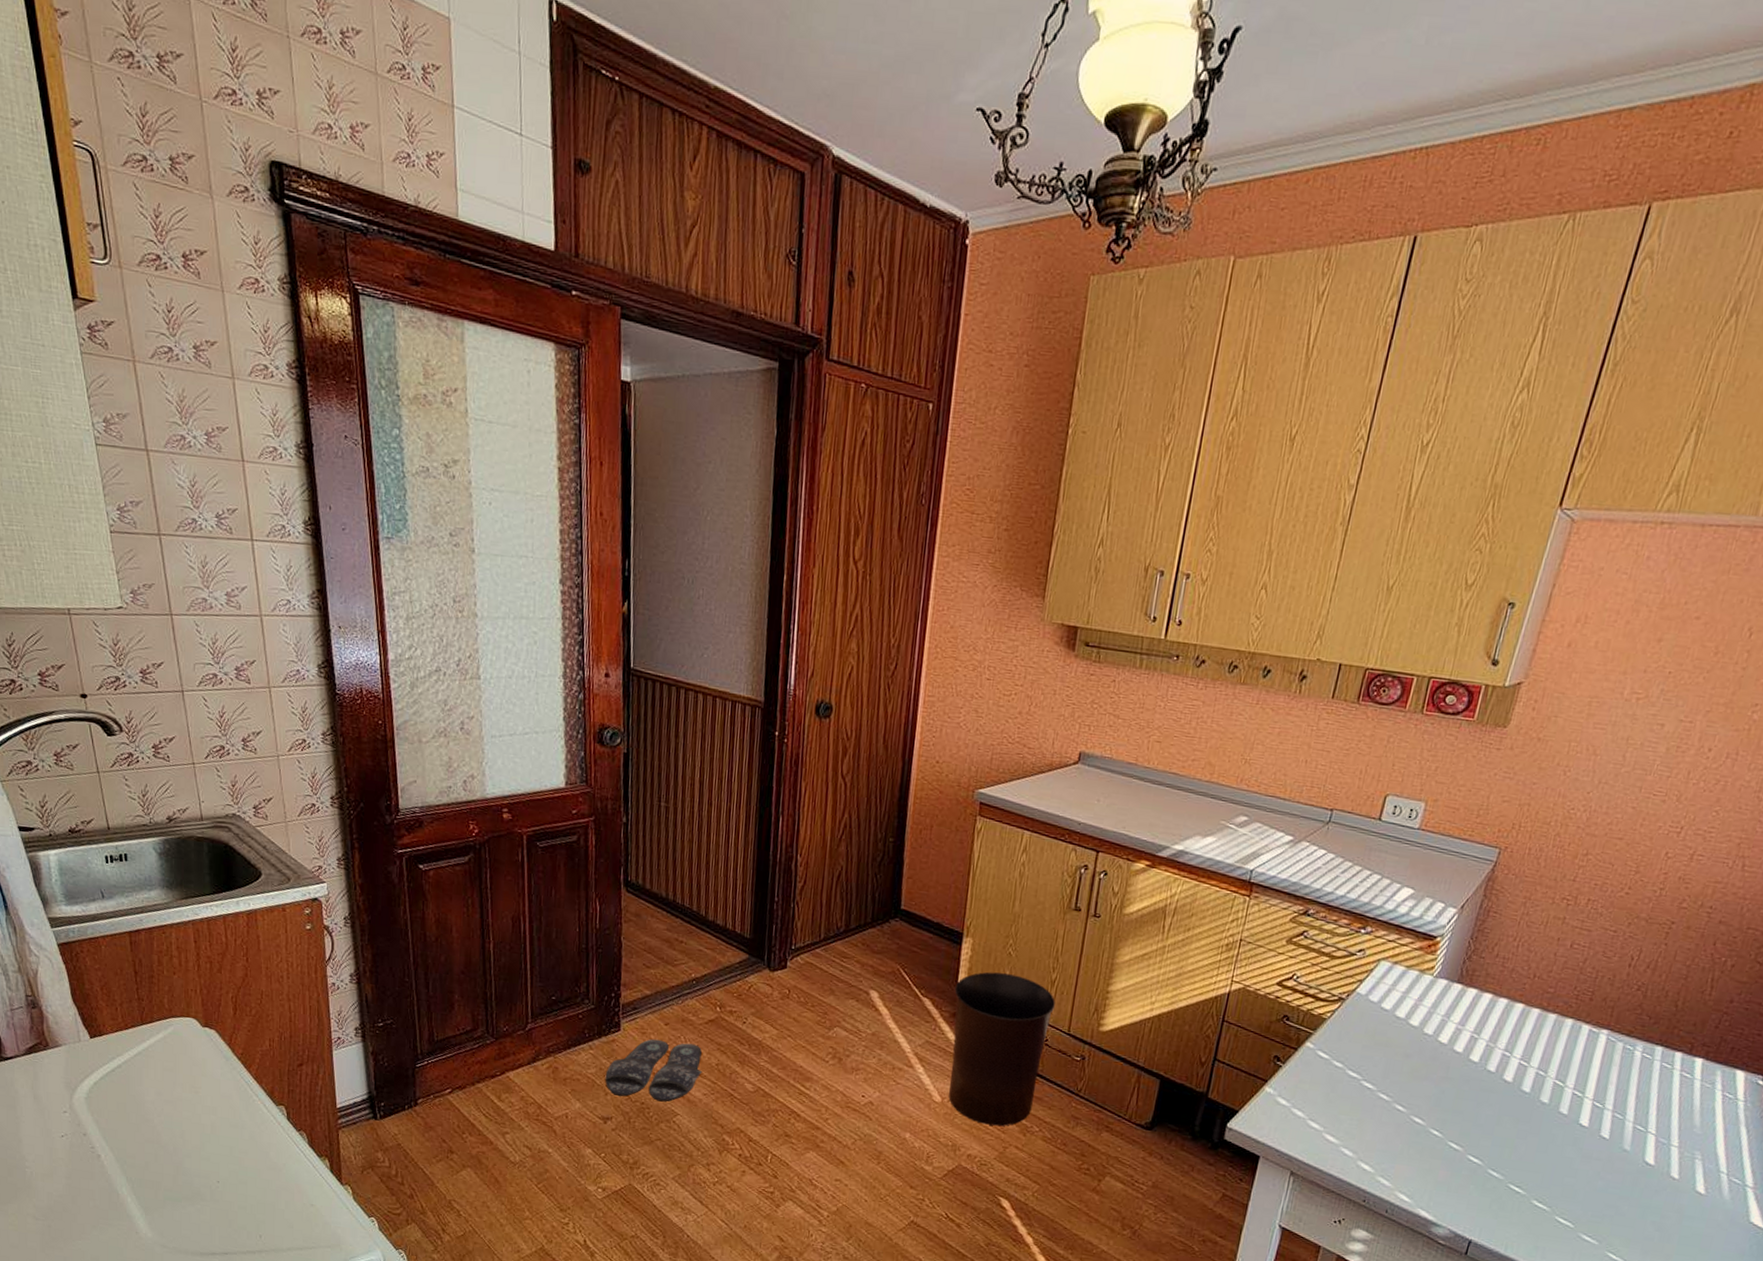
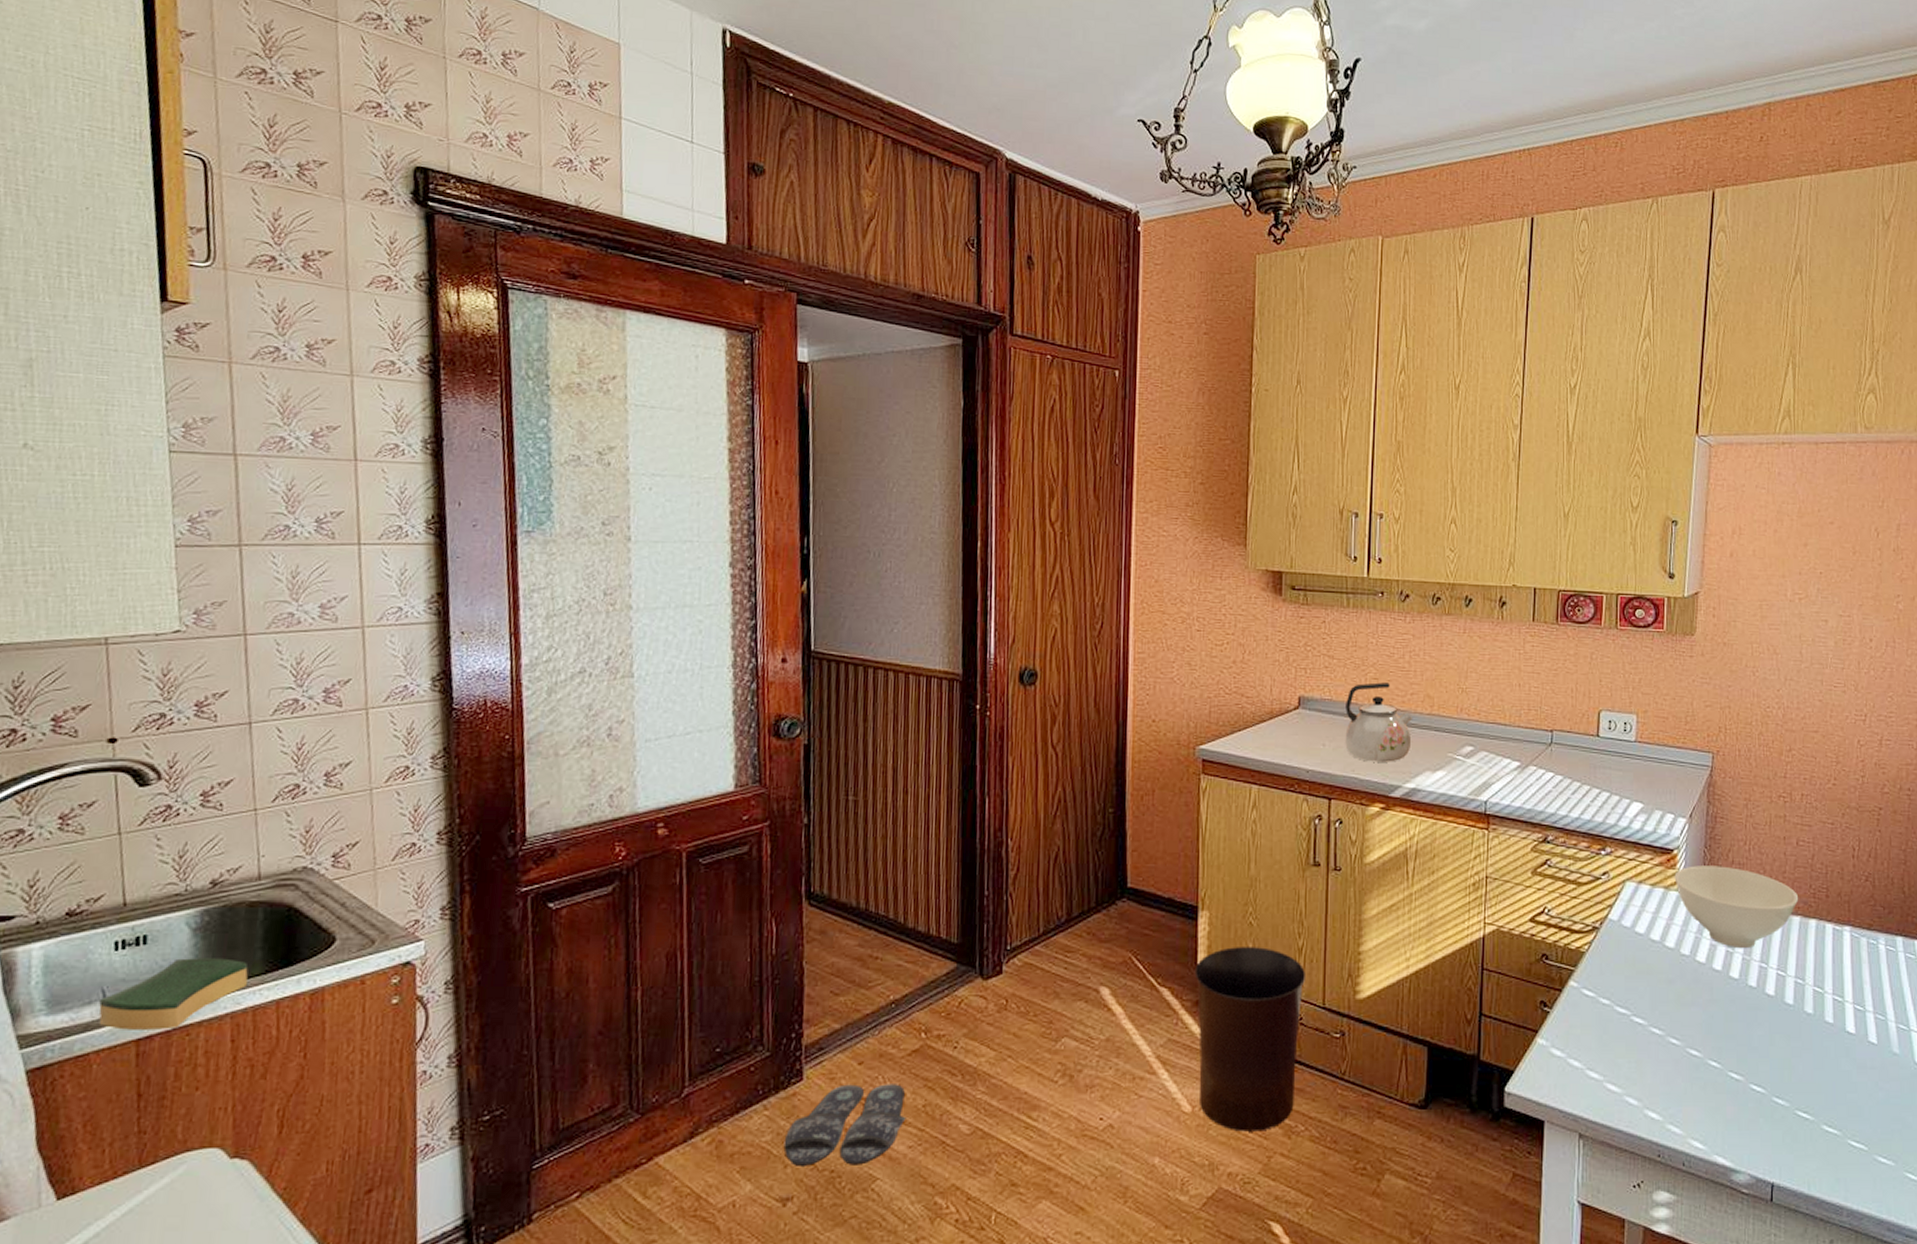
sponge: none [100,874,202,927] -> present [98,958,248,1030]
kettle: none [1119,745,1191,824] -> present [1345,682,1413,762]
bowl: none [1431,954,1560,1037] -> present [1674,866,1799,949]

